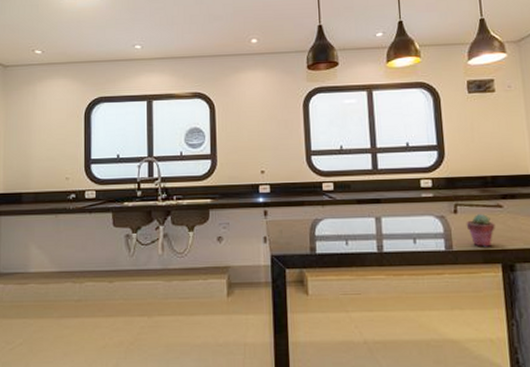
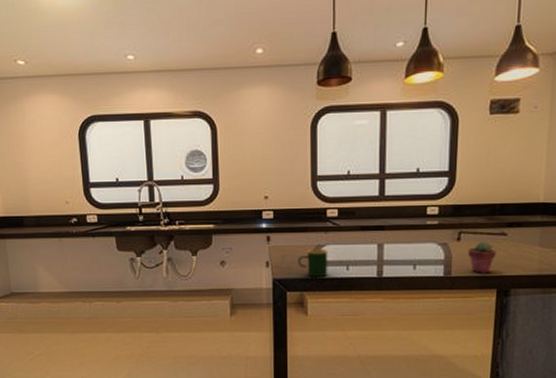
mug: none [296,223,327,253] -> present [298,249,328,277]

